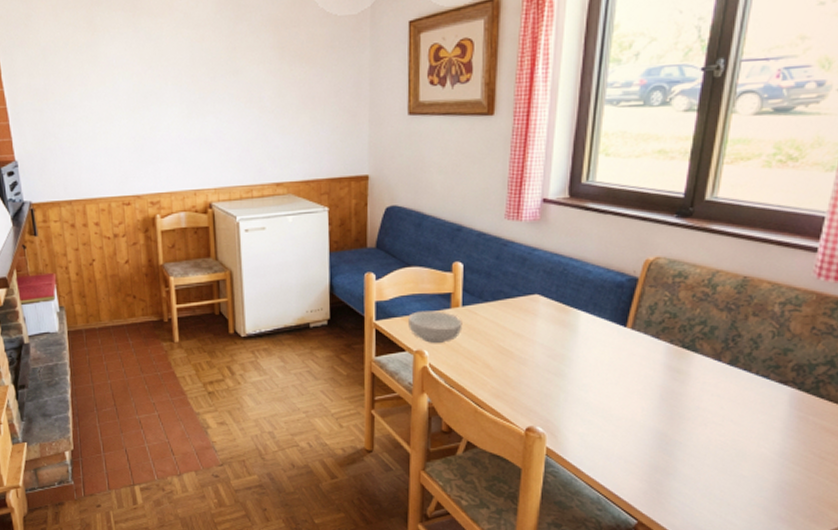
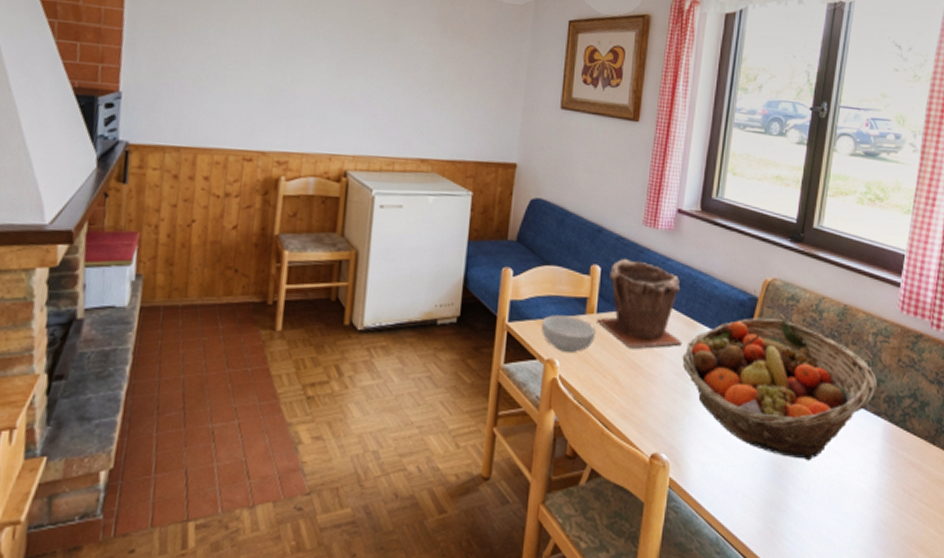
plant pot: none [462,253,553,336] -> present [596,258,681,349]
fruit basket: none [554,296,785,430] -> present [682,317,878,461]

